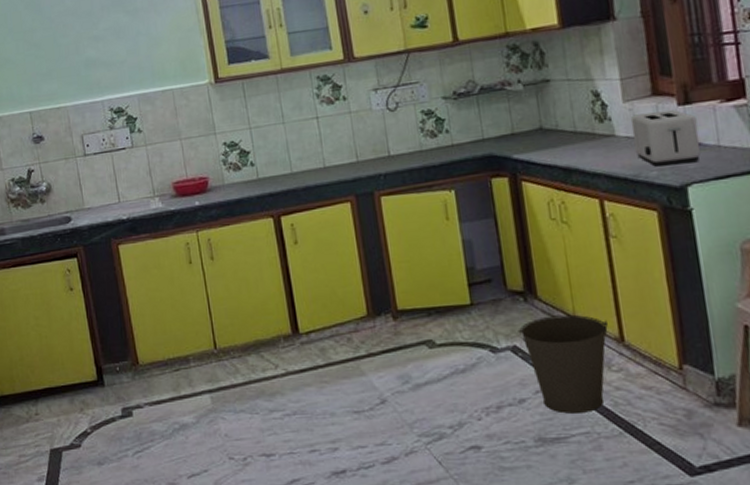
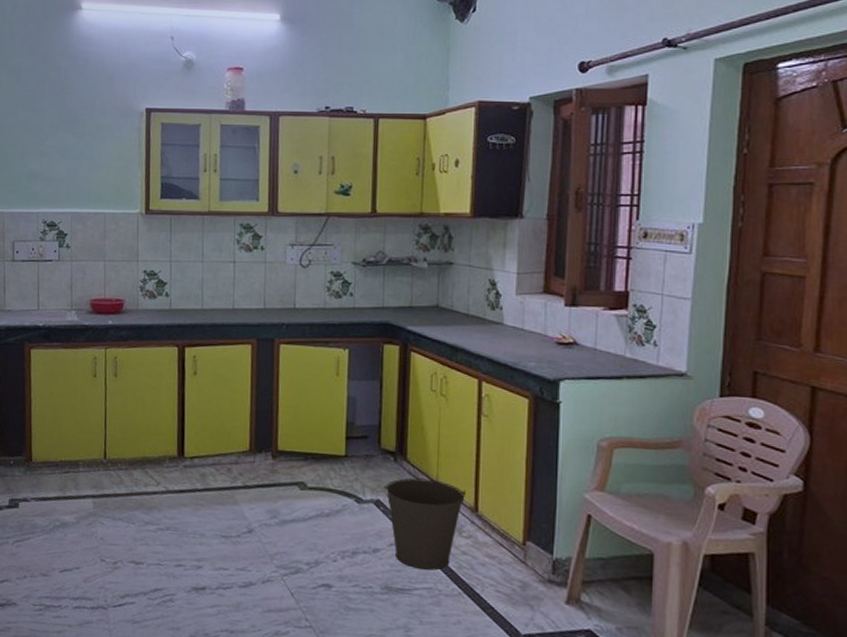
toaster: present [631,110,701,167] -> none [518,308,579,360]

